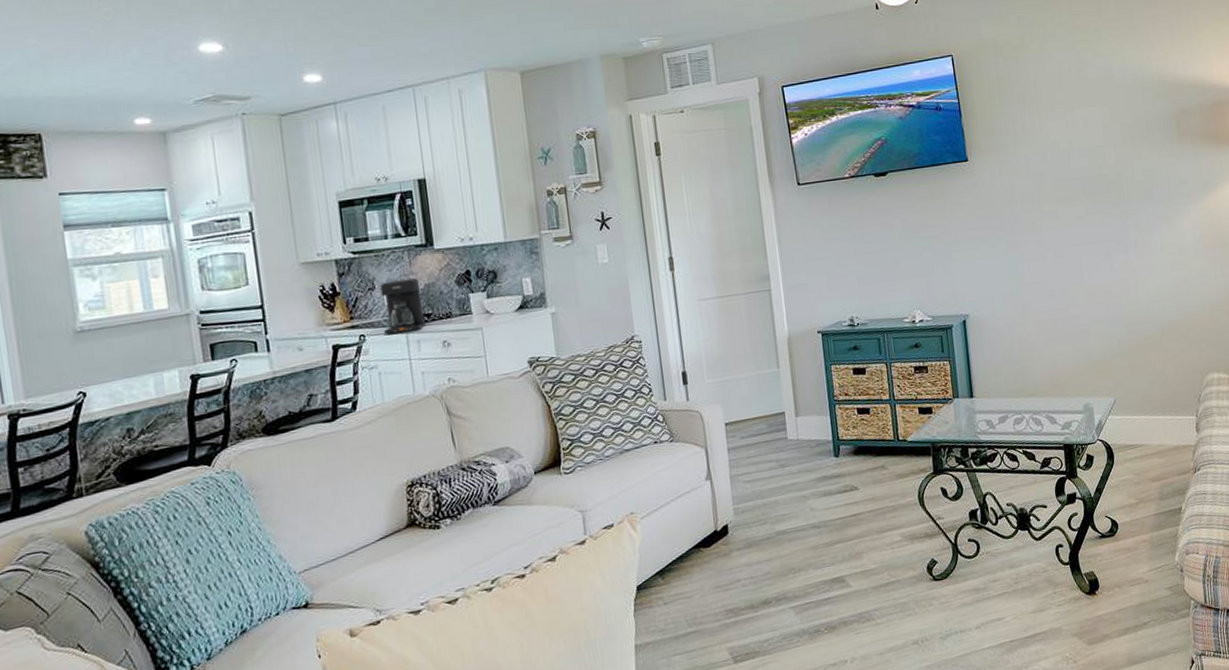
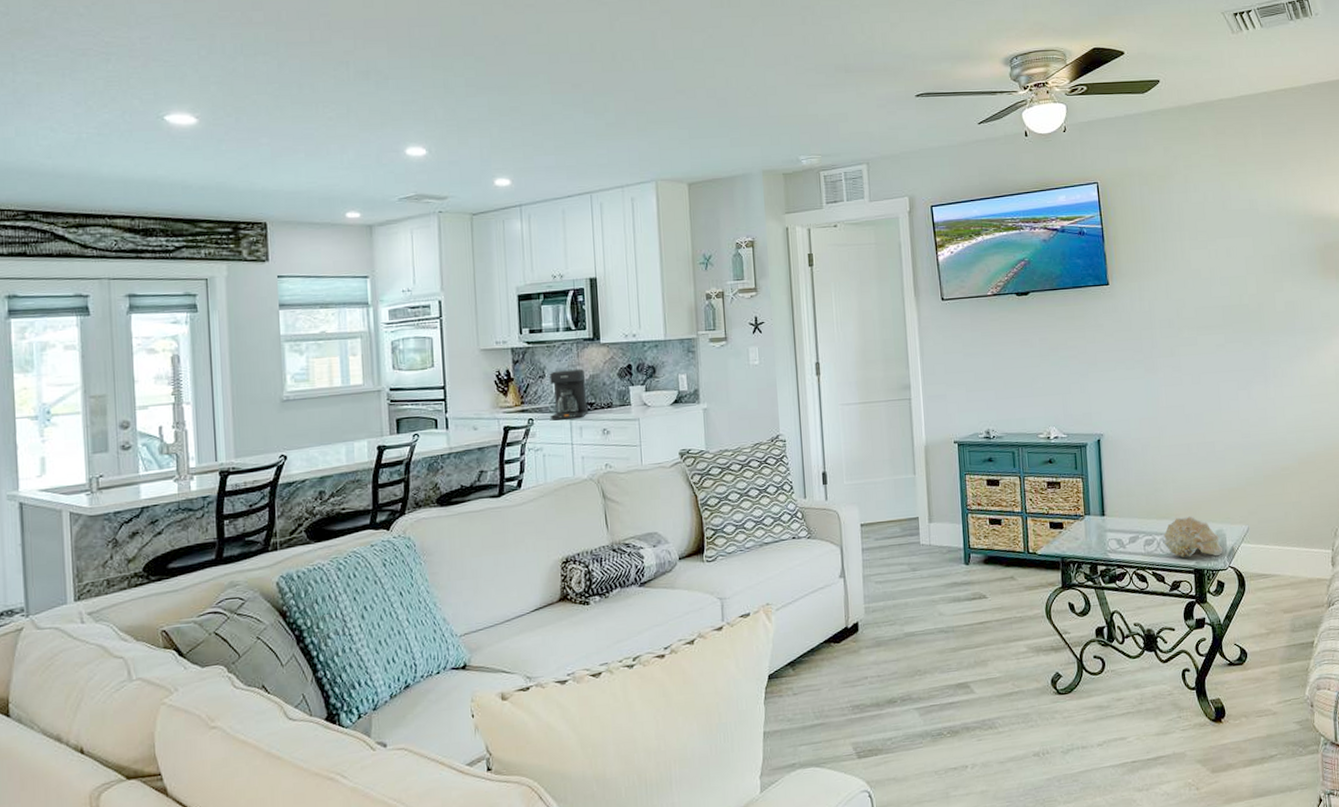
seashell: none [1032,392,1091,434] -> present [1163,516,1223,557]

